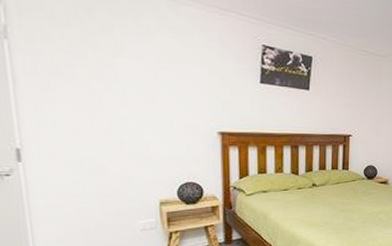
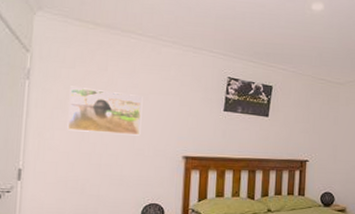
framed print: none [67,49,166,110] -> present [67,86,143,136]

